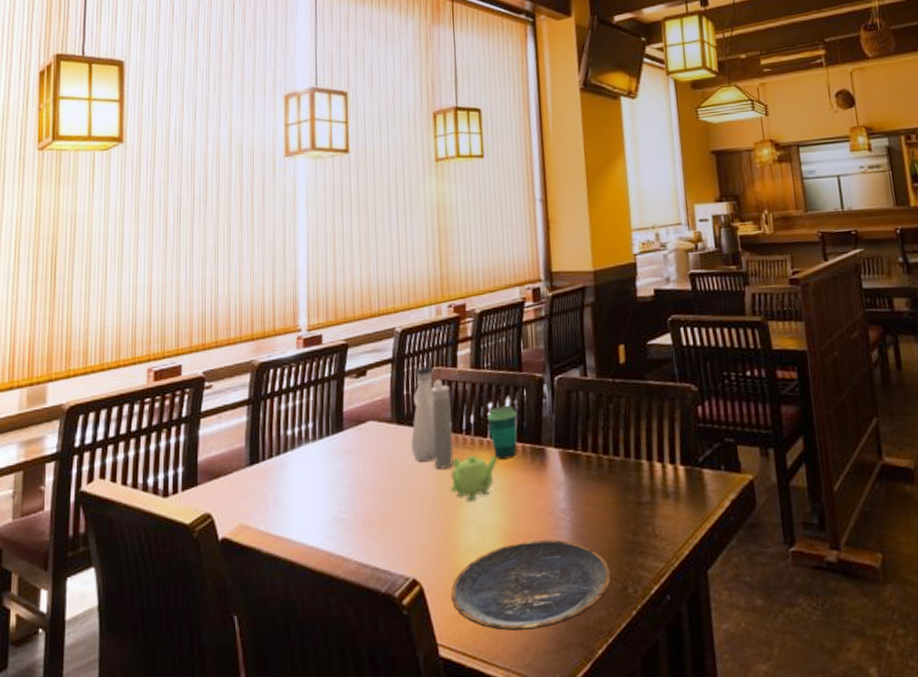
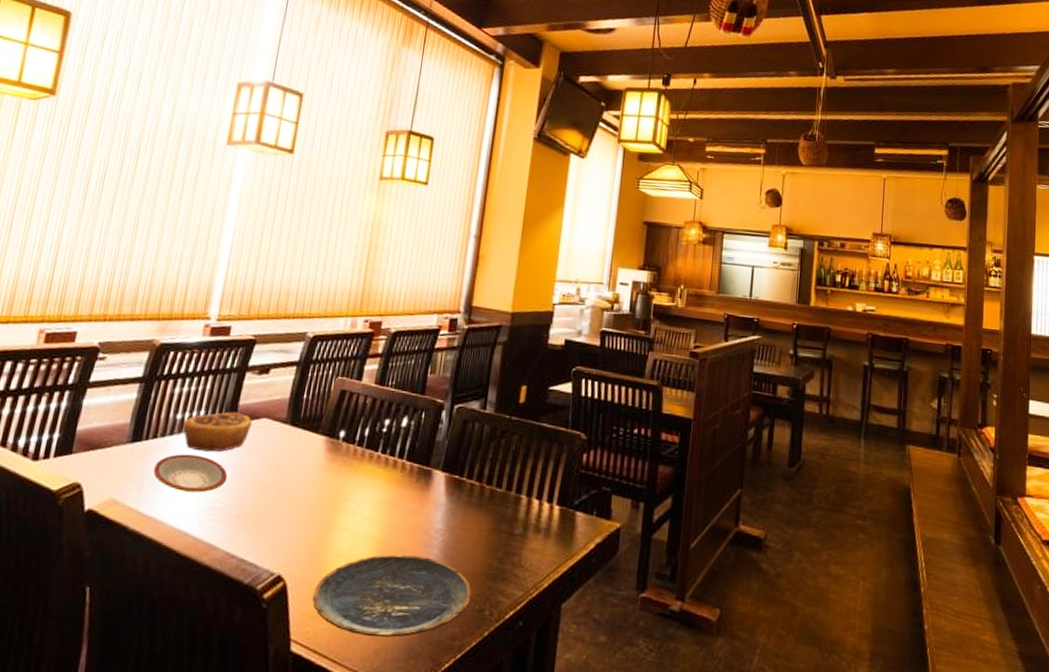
plate: none [275,468,346,507] -> present [153,454,228,493]
pastry: none [295,419,359,464] -> present [183,411,252,452]
water bottle: present [411,366,453,469] -> none [301,374,351,475]
teapot: present [450,454,498,501] -> none [332,465,385,510]
cup: present [488,405,518,459] -> none [381,423,412,475]

